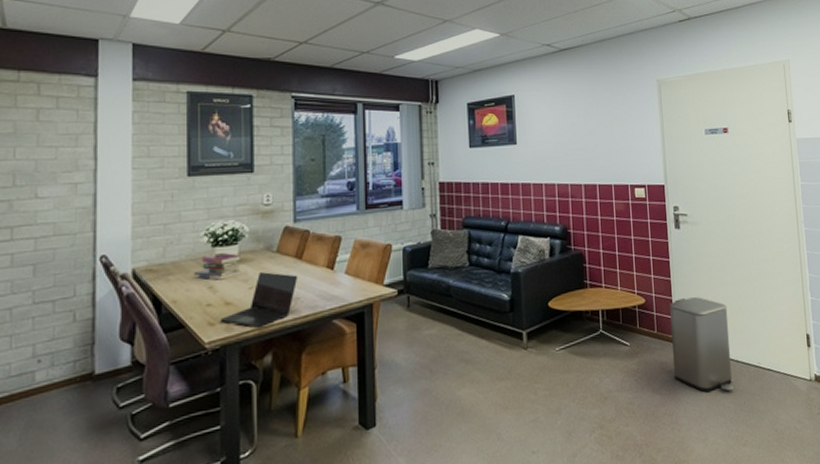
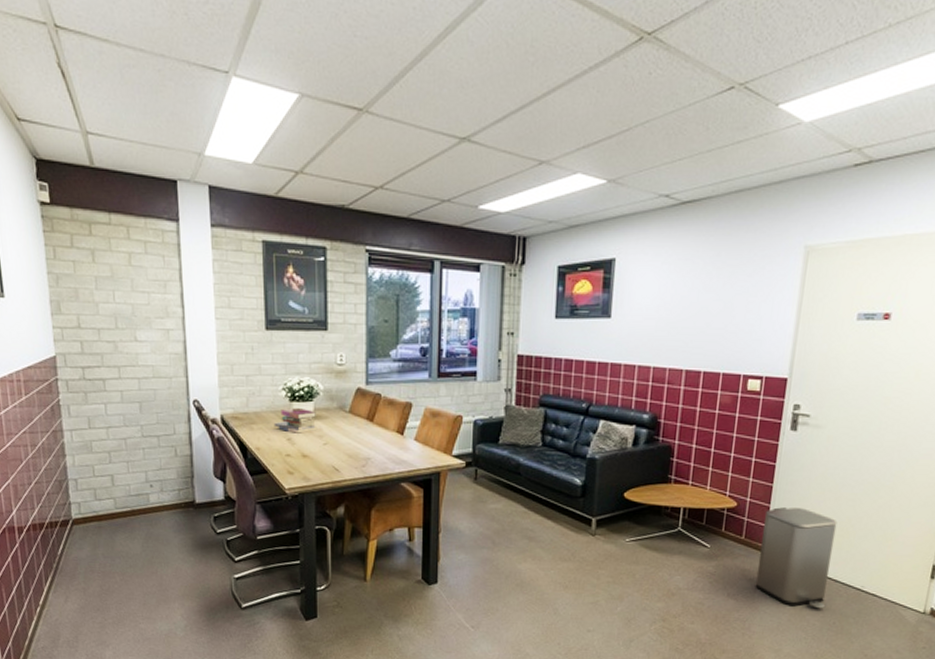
laptop: present [220,272,298,329] -> none [298,430,369,482]

